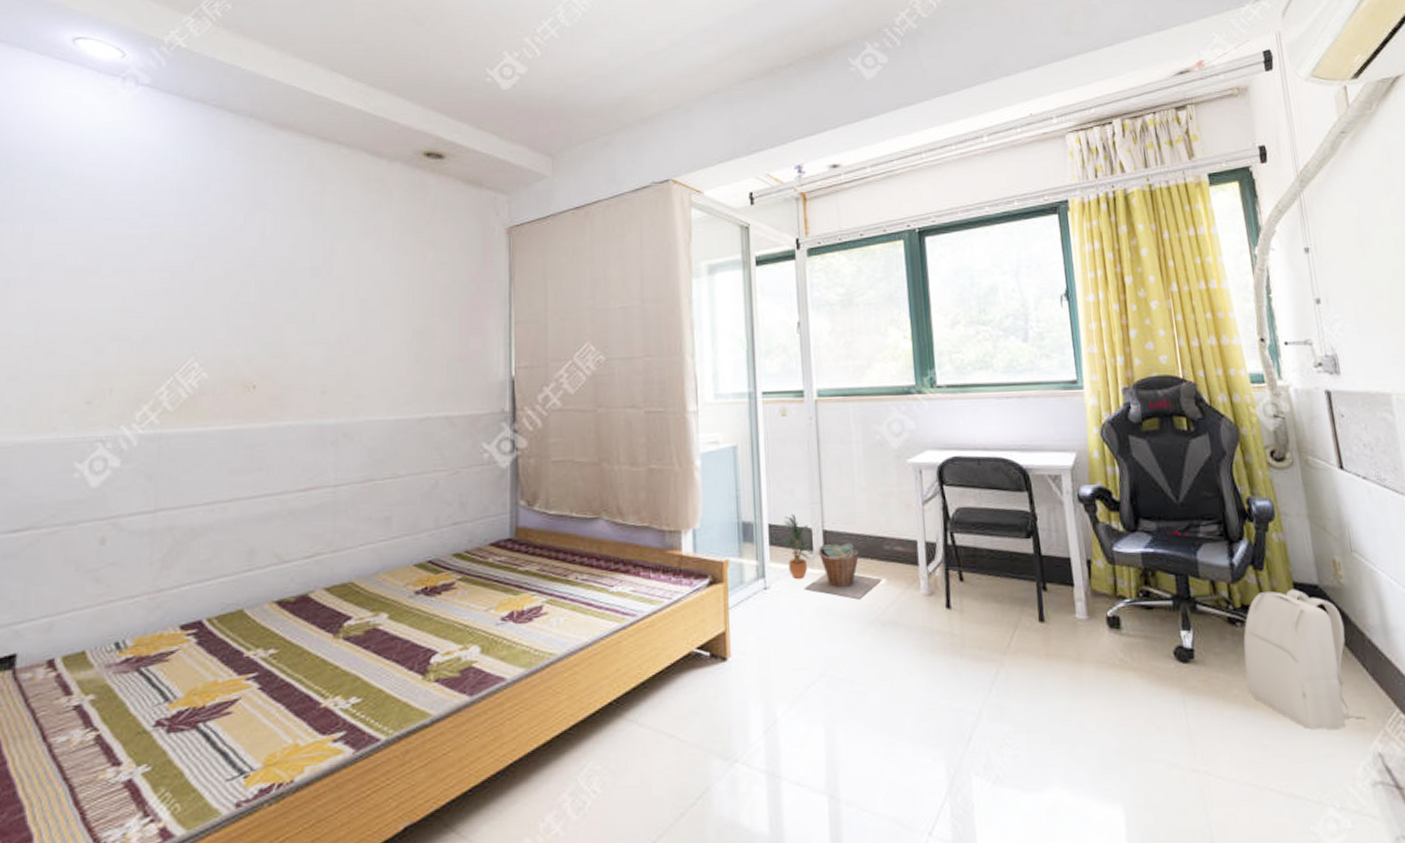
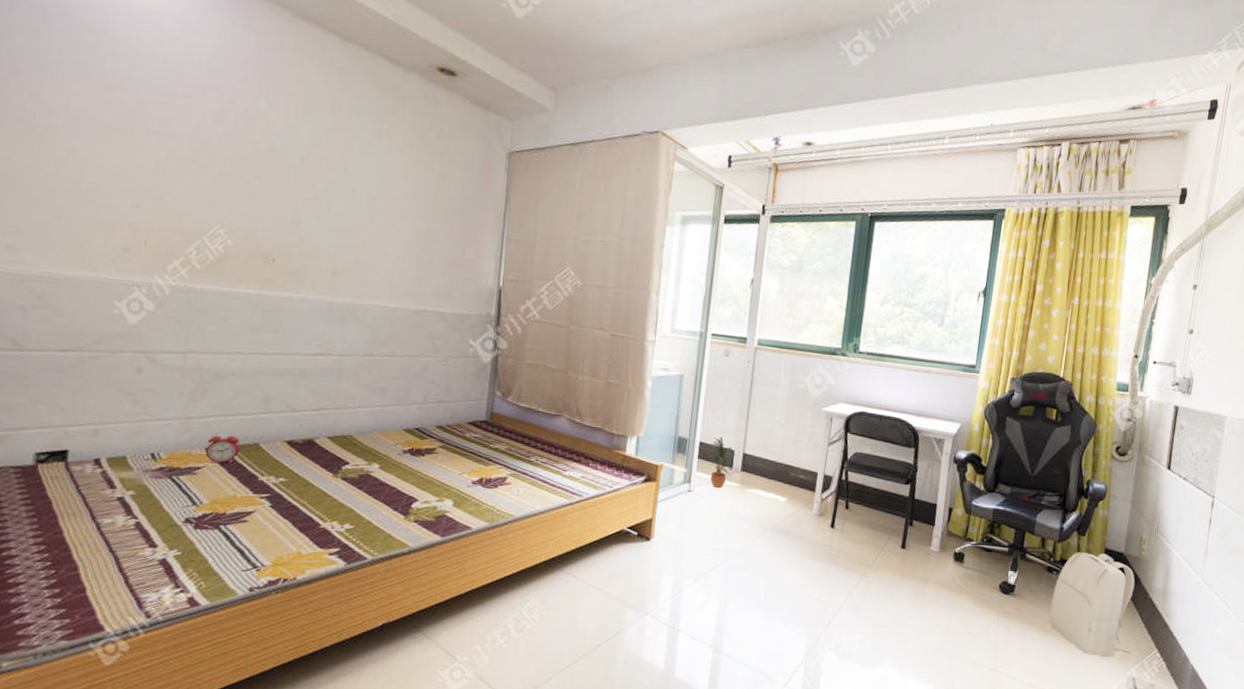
alarm clock: none [179,599,221,644] -> present [205,430,240,463]
laundry basket: present [805,542,882,600] -> none [721,464,784,511]

